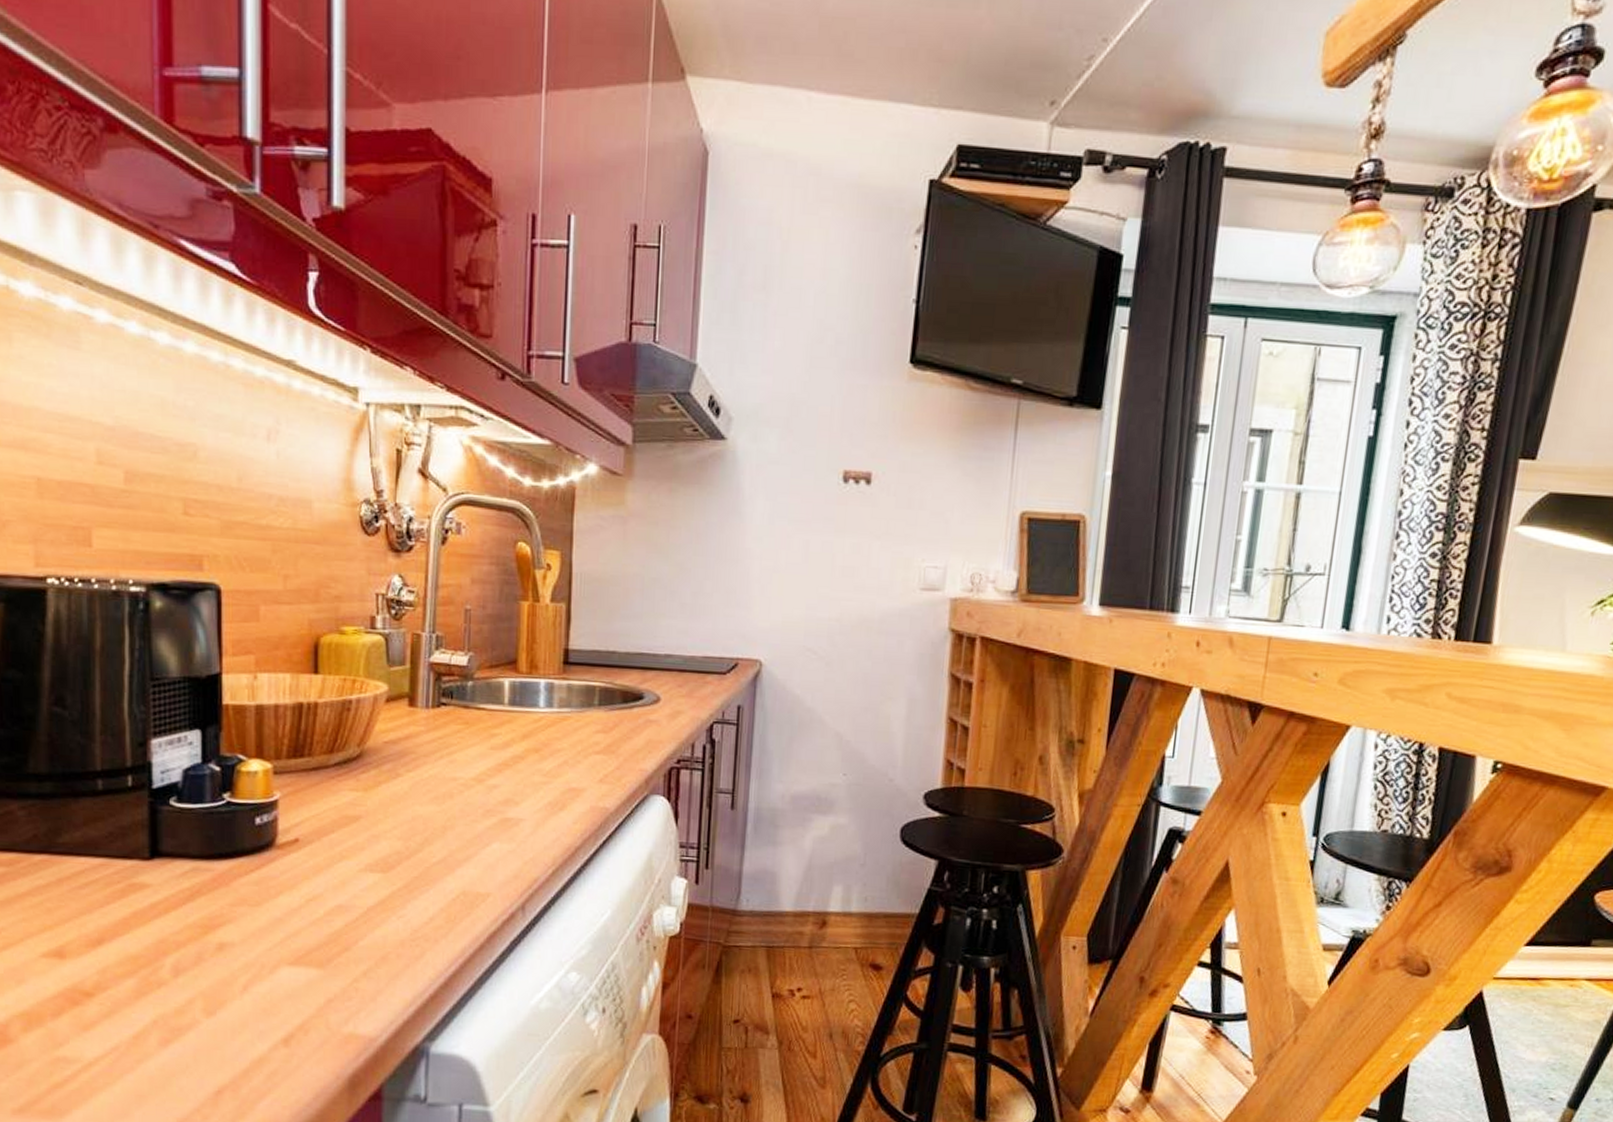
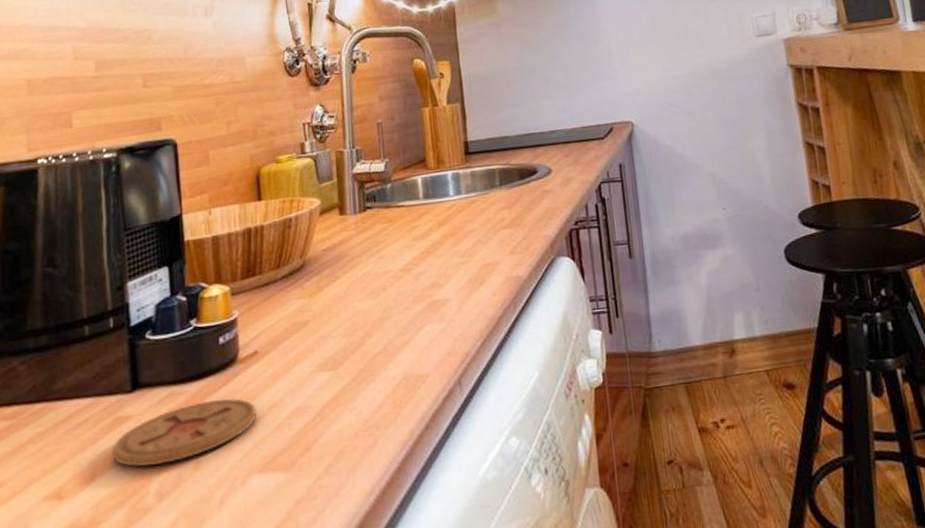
coaster: none [124,882,292,940] -> present [112,398,257,467]

